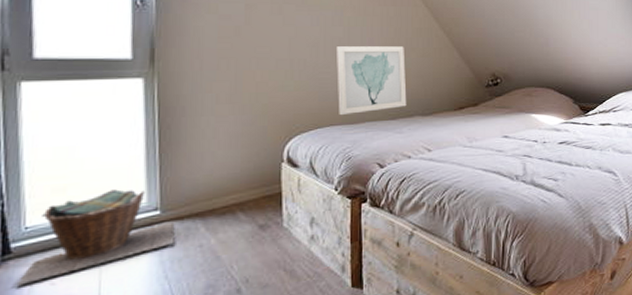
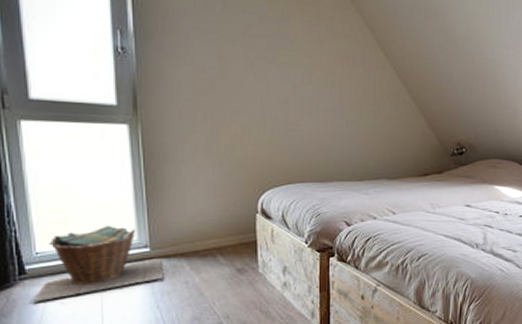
wall art: present [337,46,407,116] -> none [306,105,374,174]

